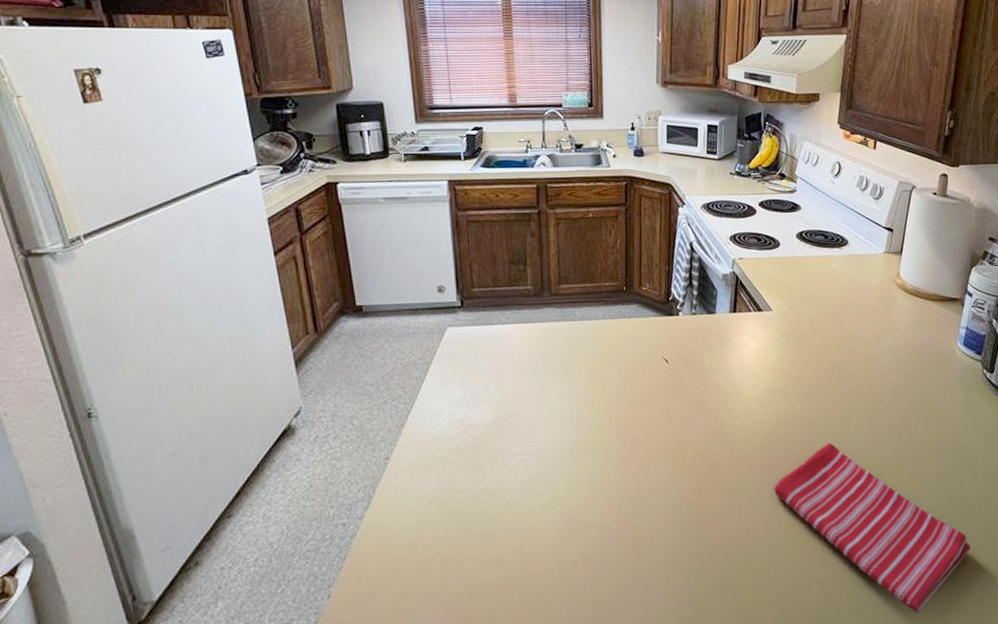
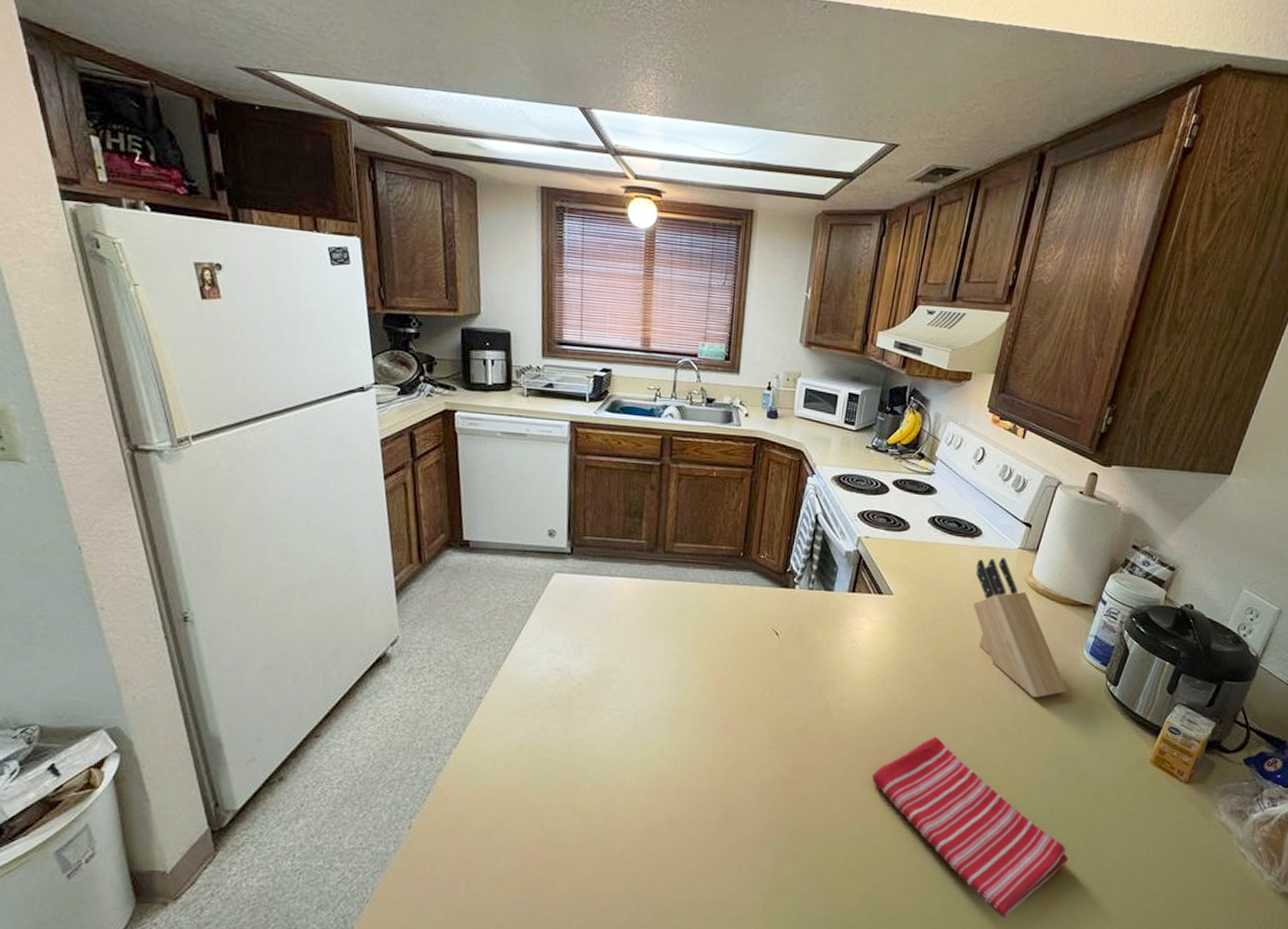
knife block: none [846,262,947,394] -> present [973,557,1067,698]

